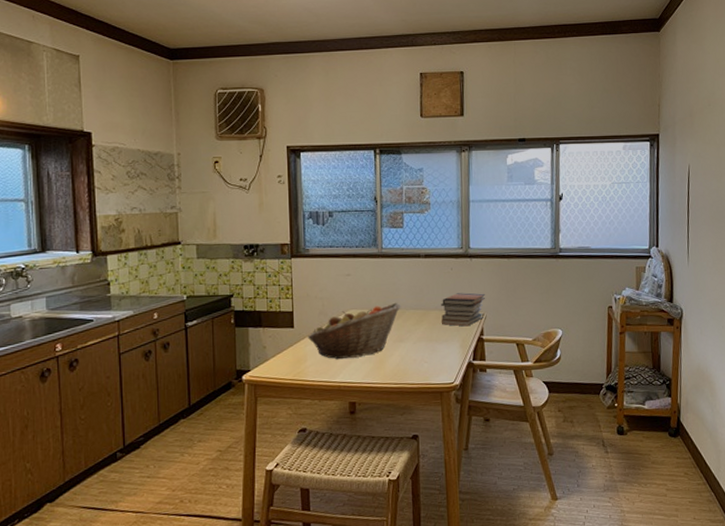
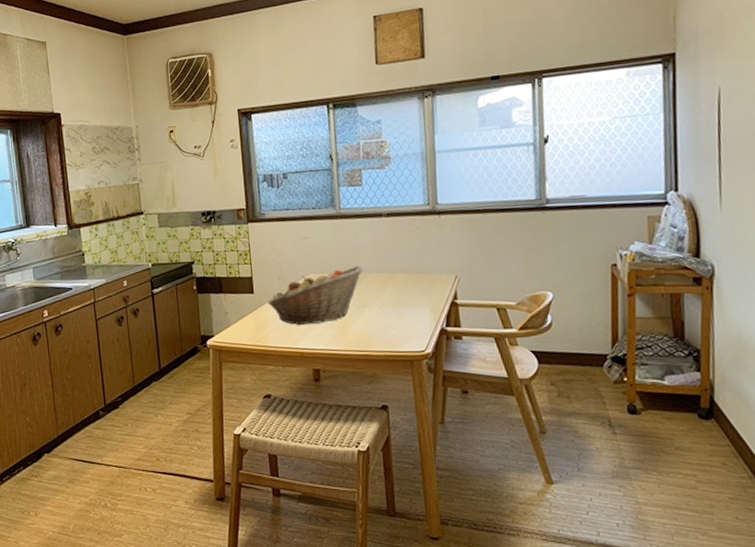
book stack: present [441,293,486,327] -> none [407,253,458,290]

